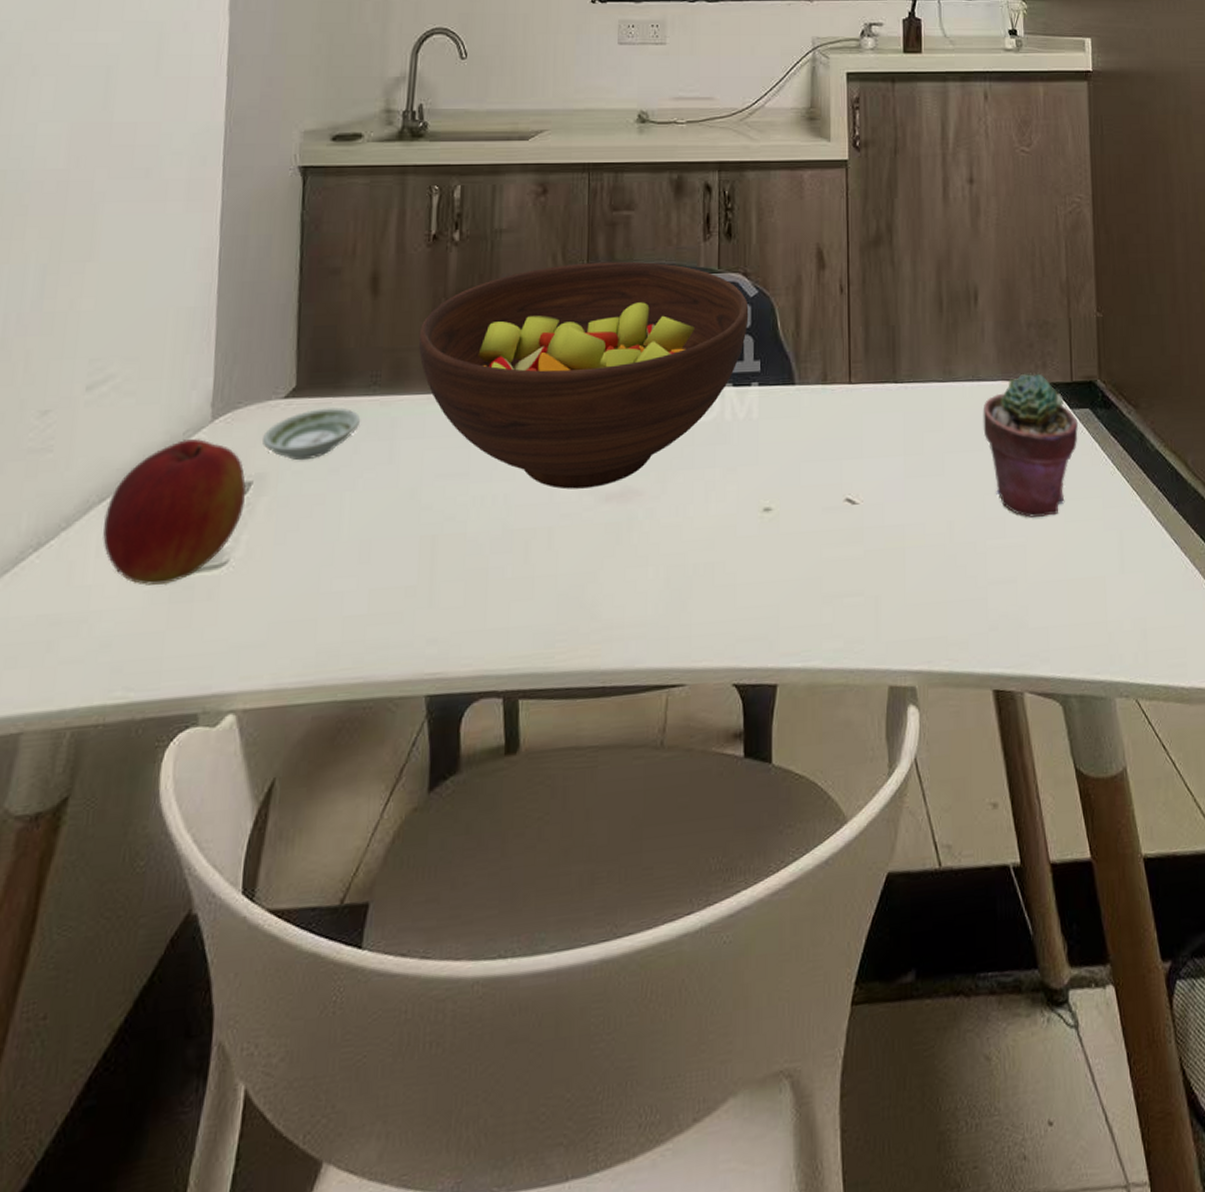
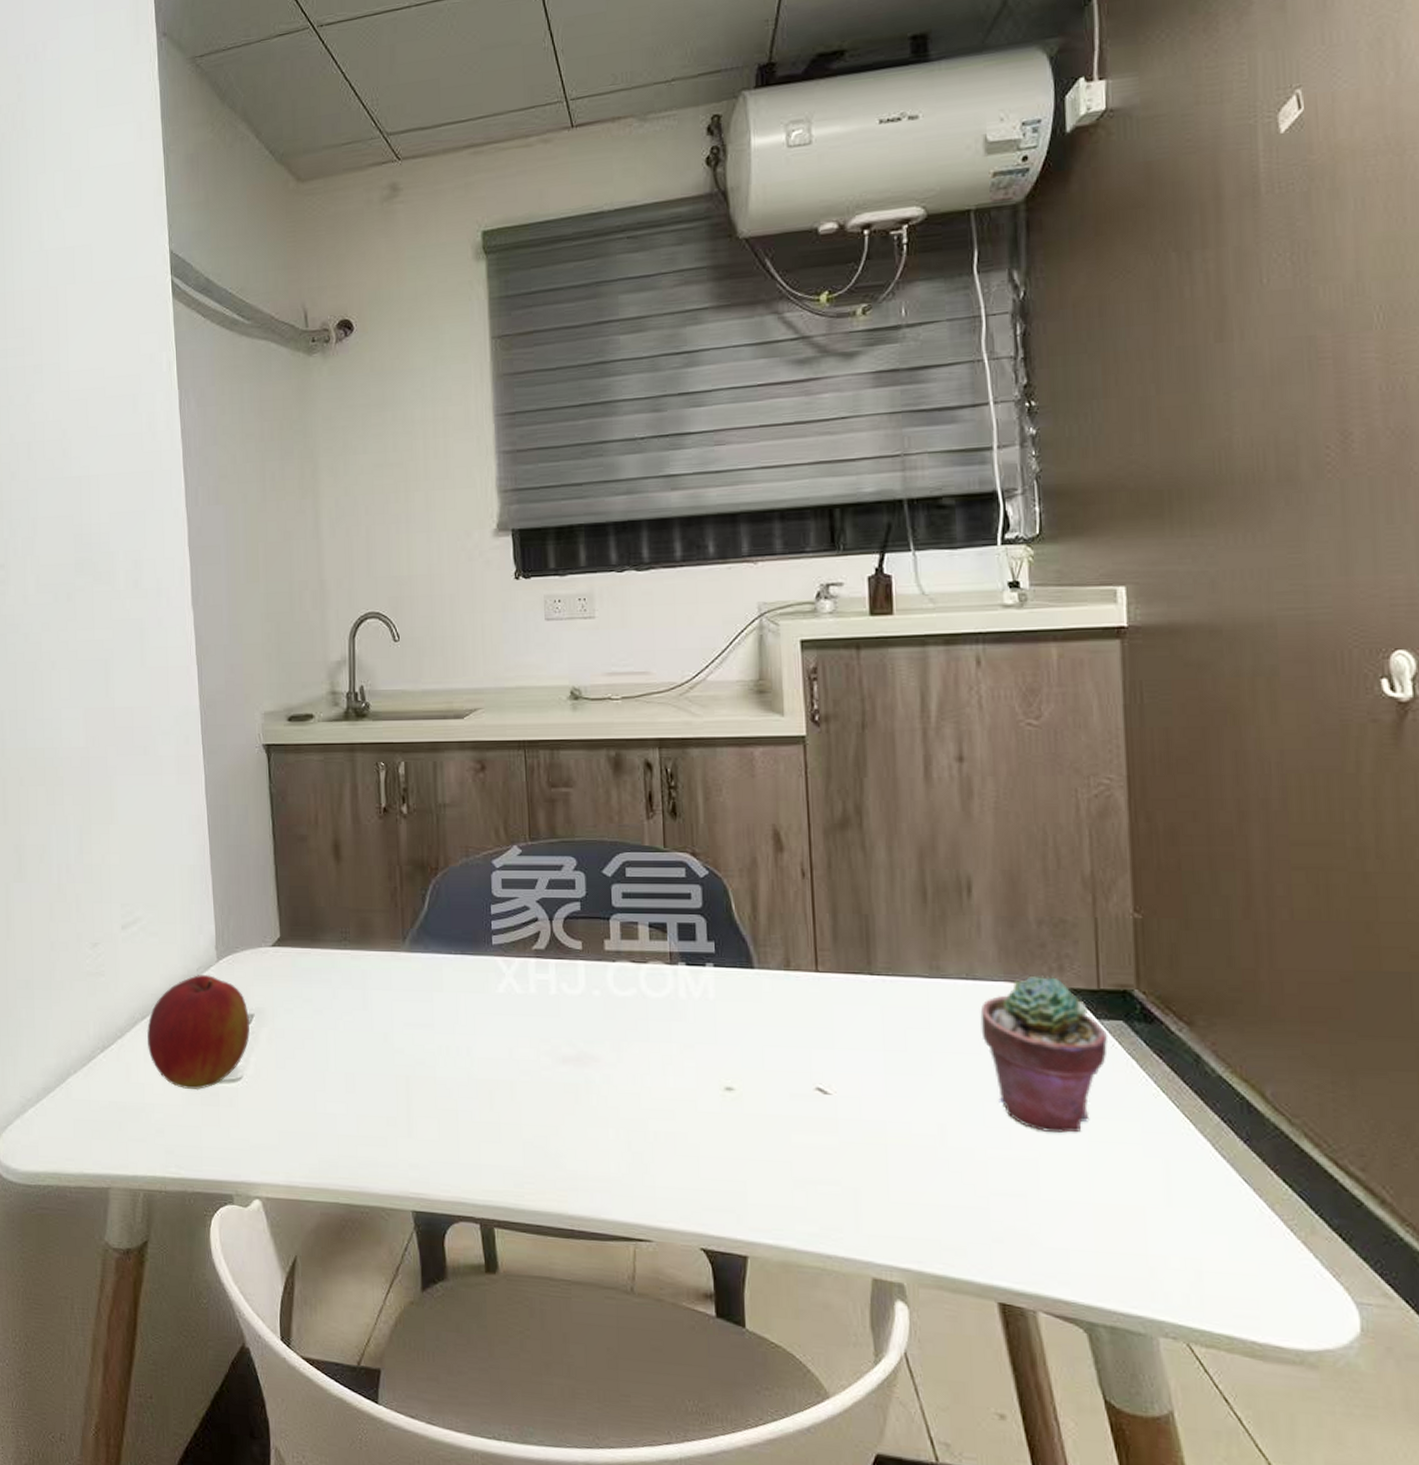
saucer: present [263,406,361,461] -> none [258,956,336,1001]
fruit bowl: present [418,261,749,489] -> none [378,837,700,1050]

